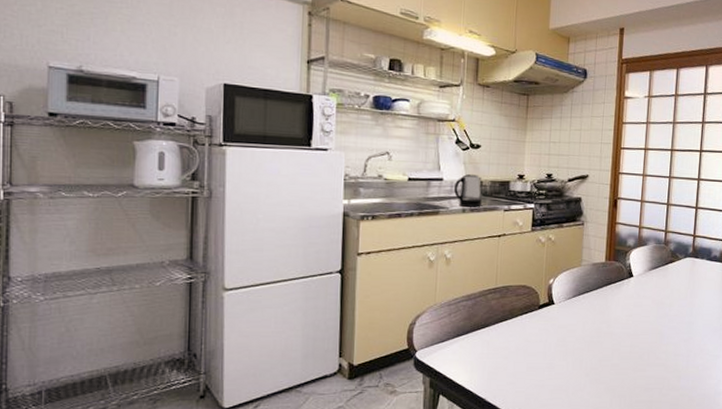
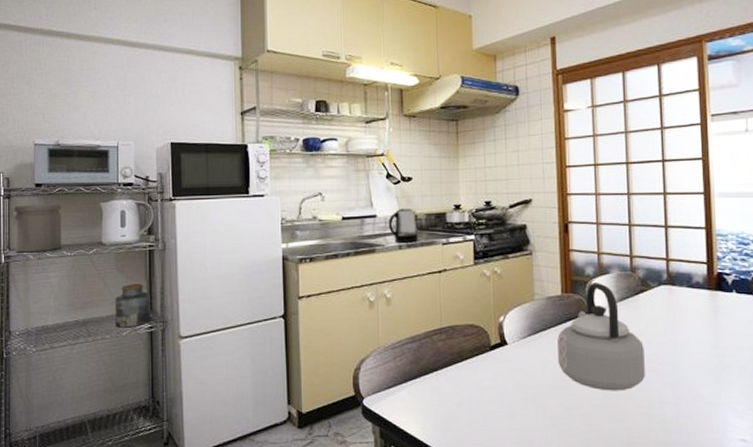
jar: none [17,135,83,191] -> present [14,204,62,253]
jar: none [146,231,191,278] -> present [114,284,151,328]
teapot: none [596,251,668,346] -> present [557,281,645,391]

